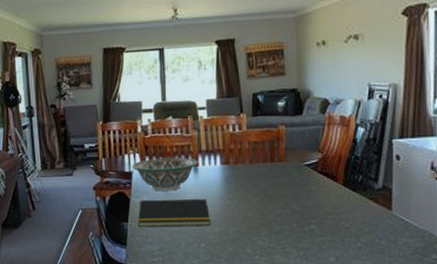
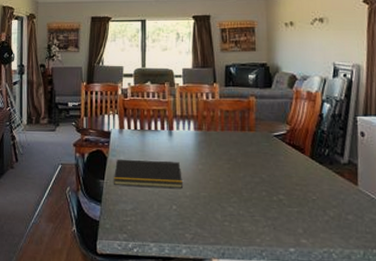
decorative bowl: present [132,157,198,191] -> none [111,120,173,152]

